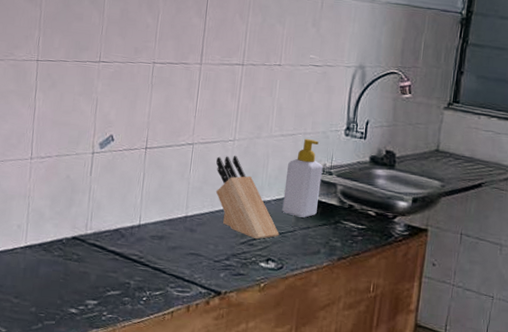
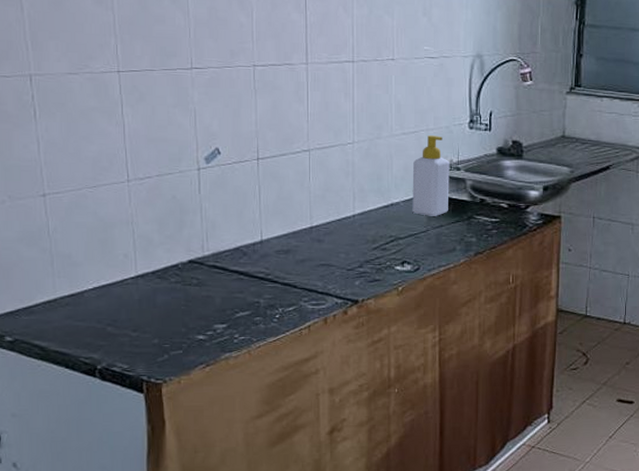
knife block: present [215,155,279,240] -> none [337,158,412,243]

